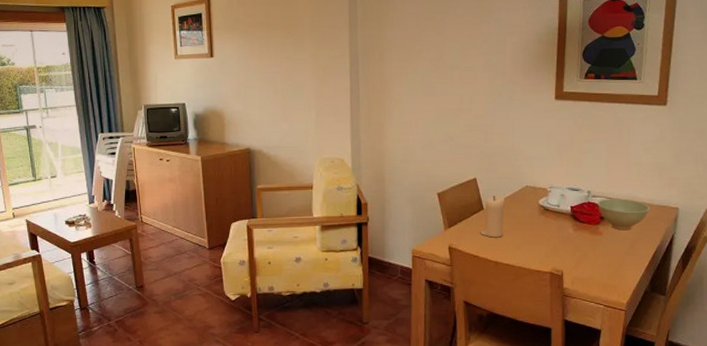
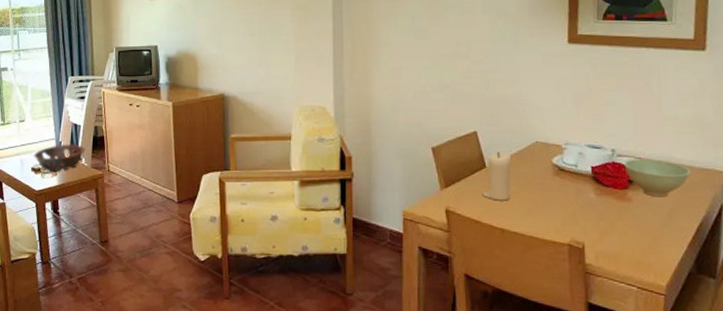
decorative bowl: none [66,197,118,224] -> present [33,144,86,172]

